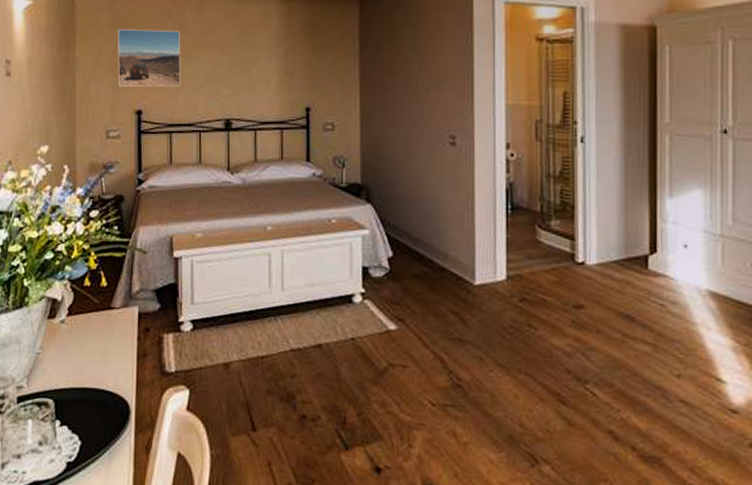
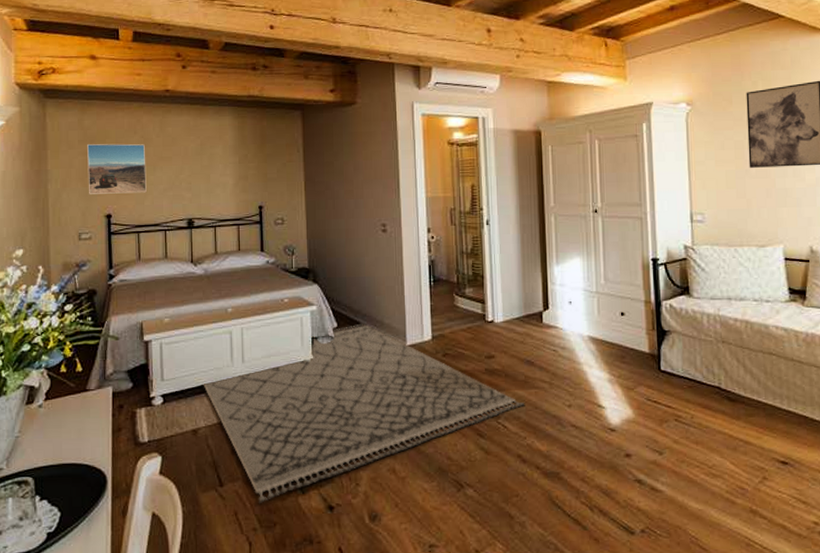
rug: none [235,254,620,456] -> present [202,323,524,504]

